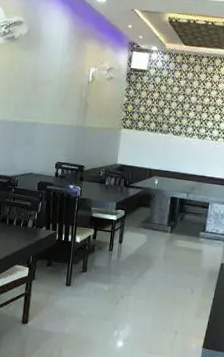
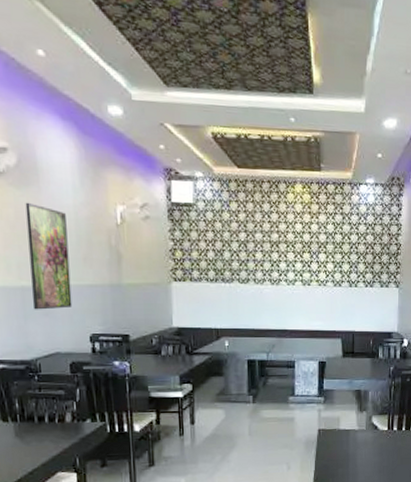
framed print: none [21,61,54,141] -> present [25,202,73,310]

